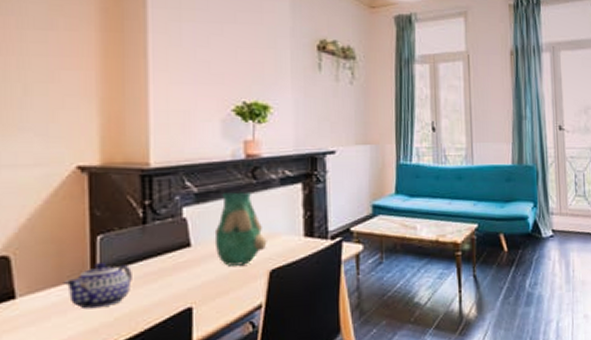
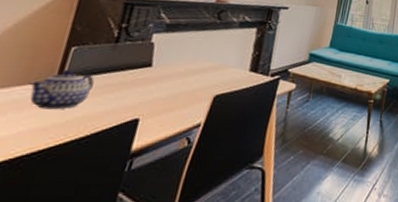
vase: present [214,192,267,266] -> none [172,26,218,88]

